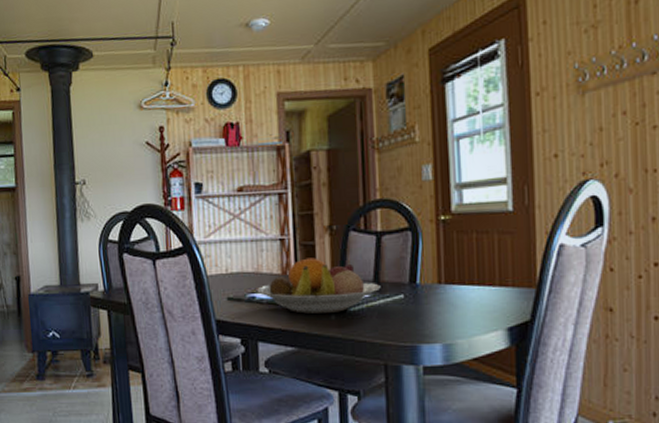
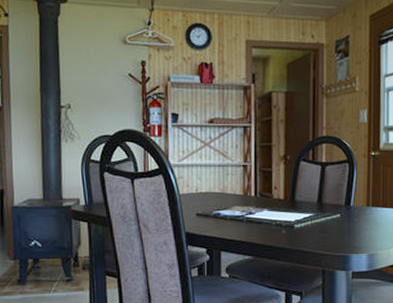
fruit bowl: present [257,257,381,314] -> none [222,182,323,228]

